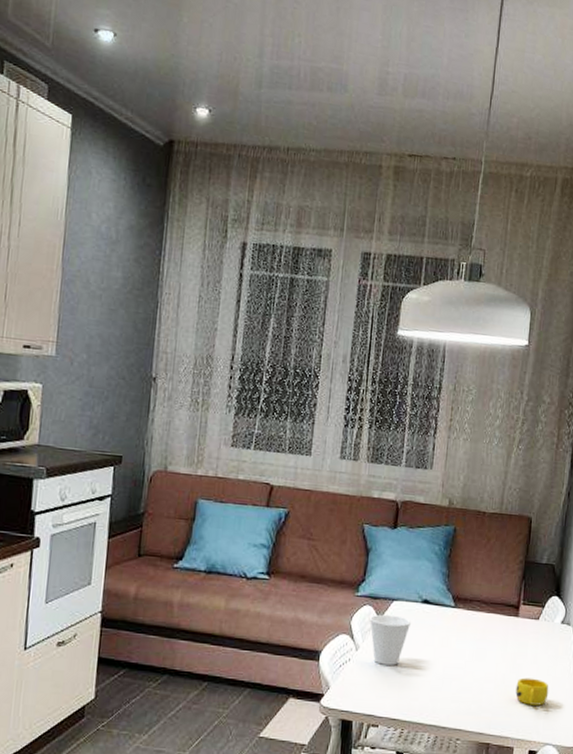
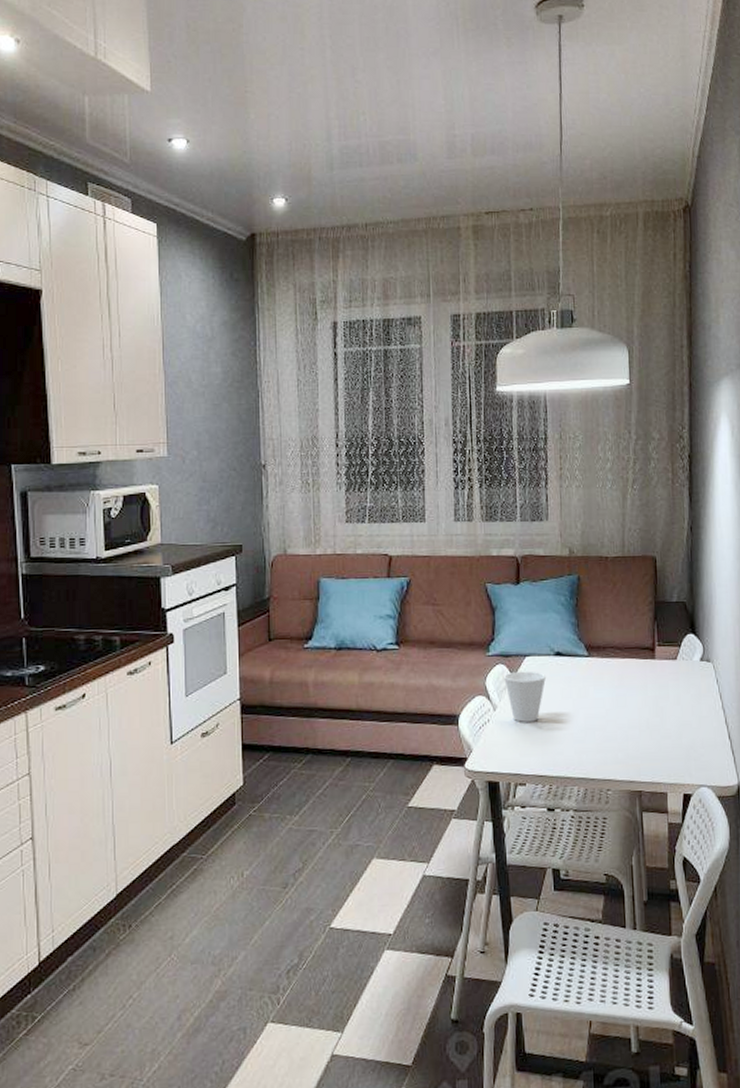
cup: present [515,677,549,706] -> none [661,719,697,748]

